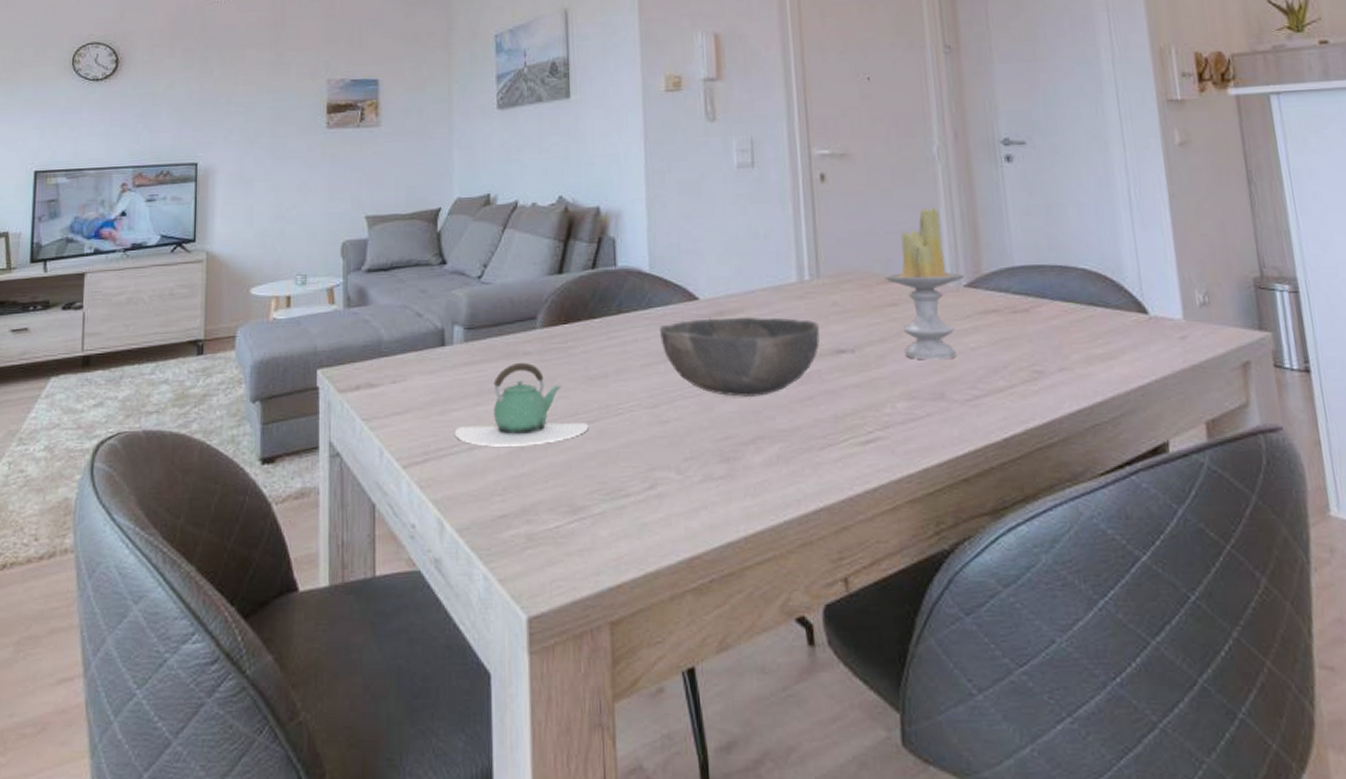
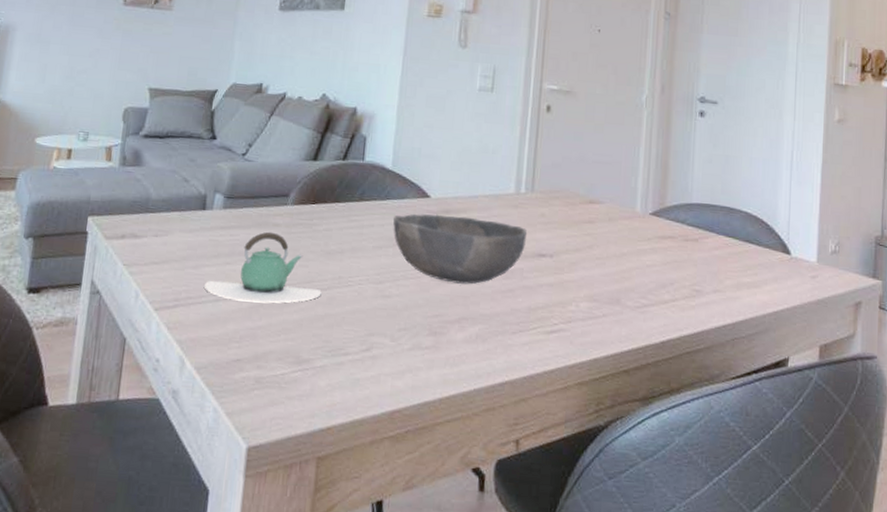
candle: present [885,207,964,360] -> none [587,145,651,272]

